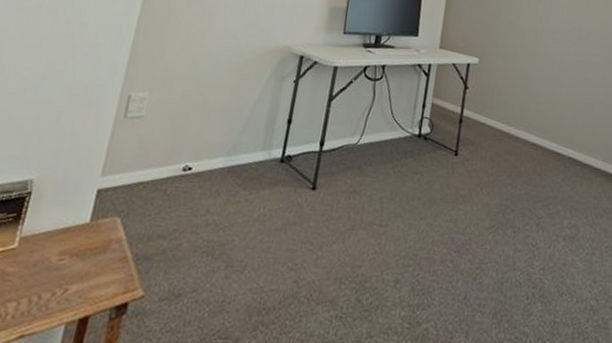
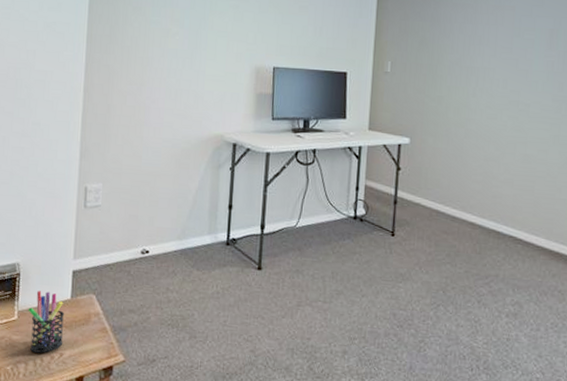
pen holder: none [27,213,80,289] -> present [28,291,65,353]

